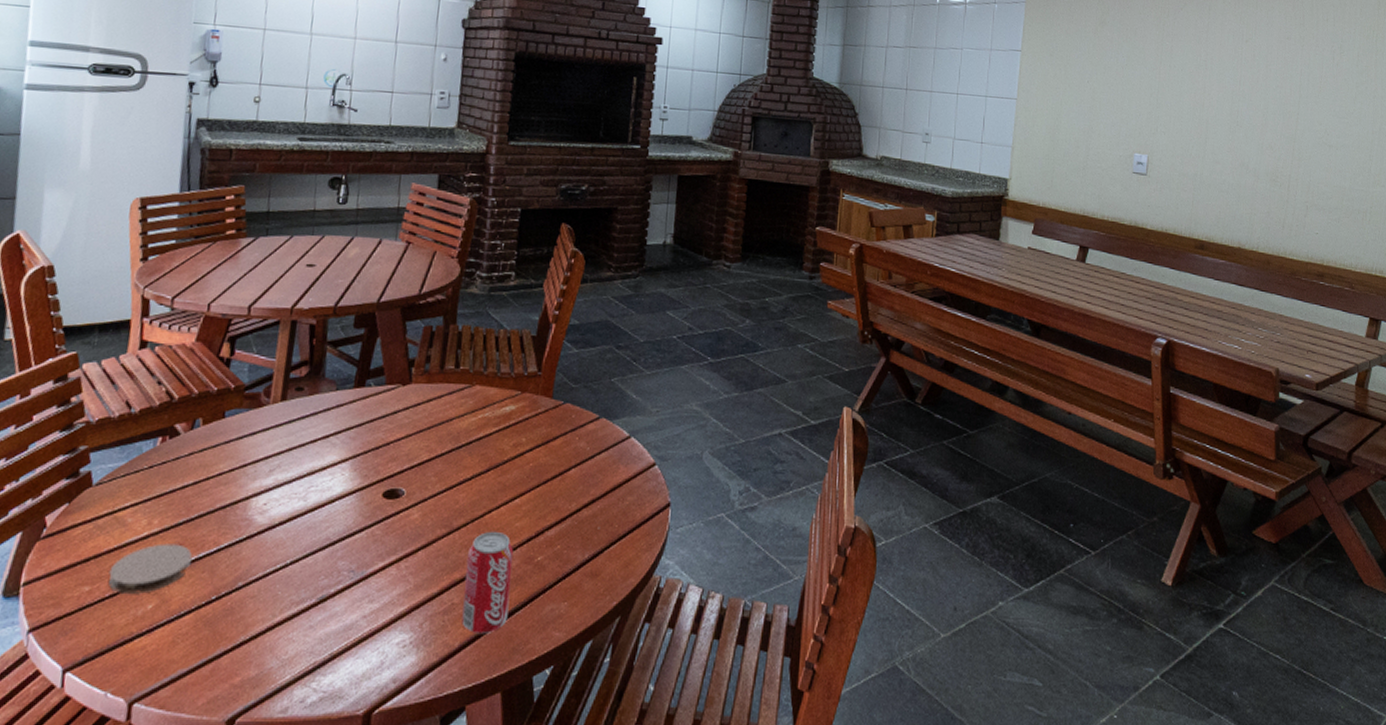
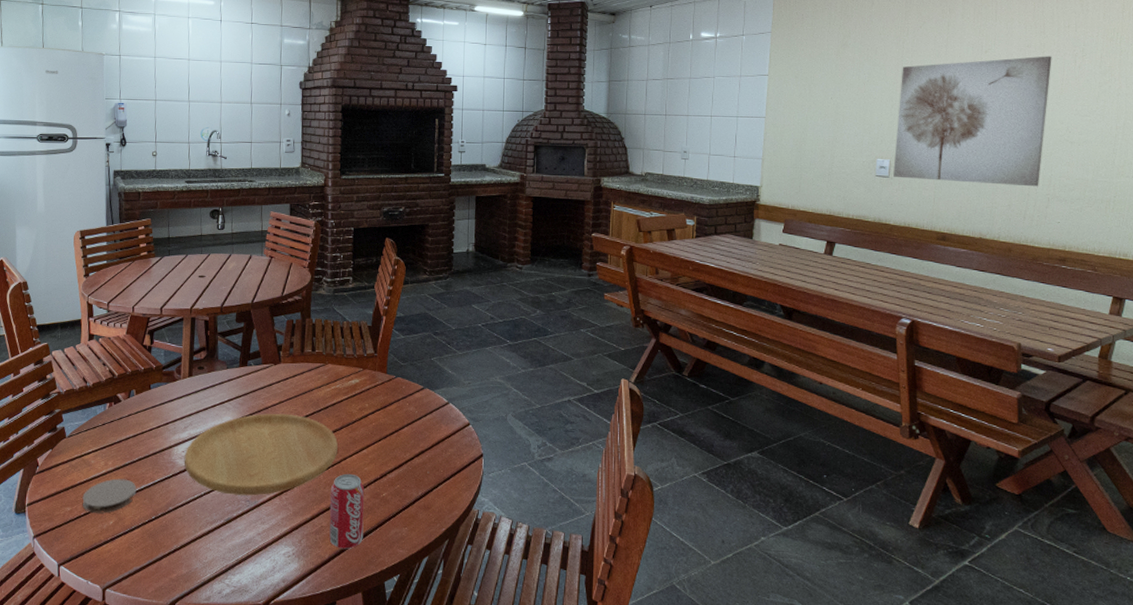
cutting board: none [264,450,482,564] -> present [184,413,338,496]
wall art: none [1151,50,1311,193] -> present [893,56,1052,187]

